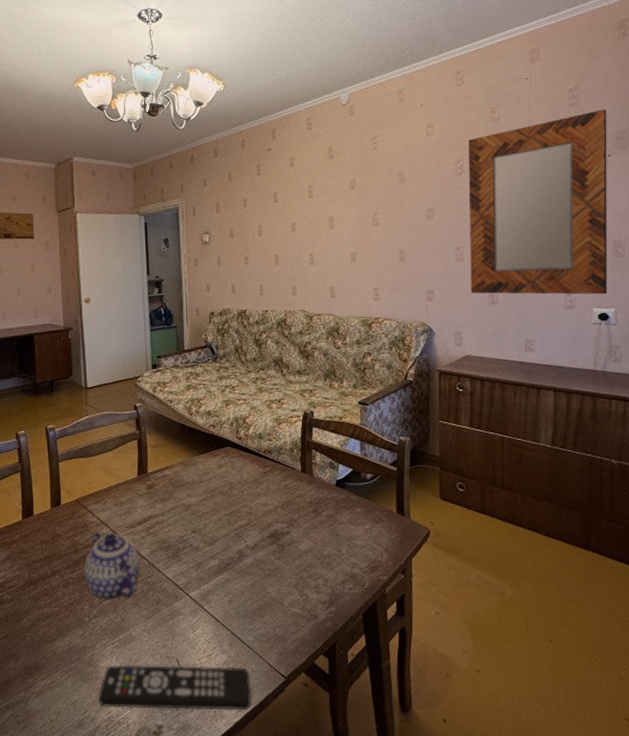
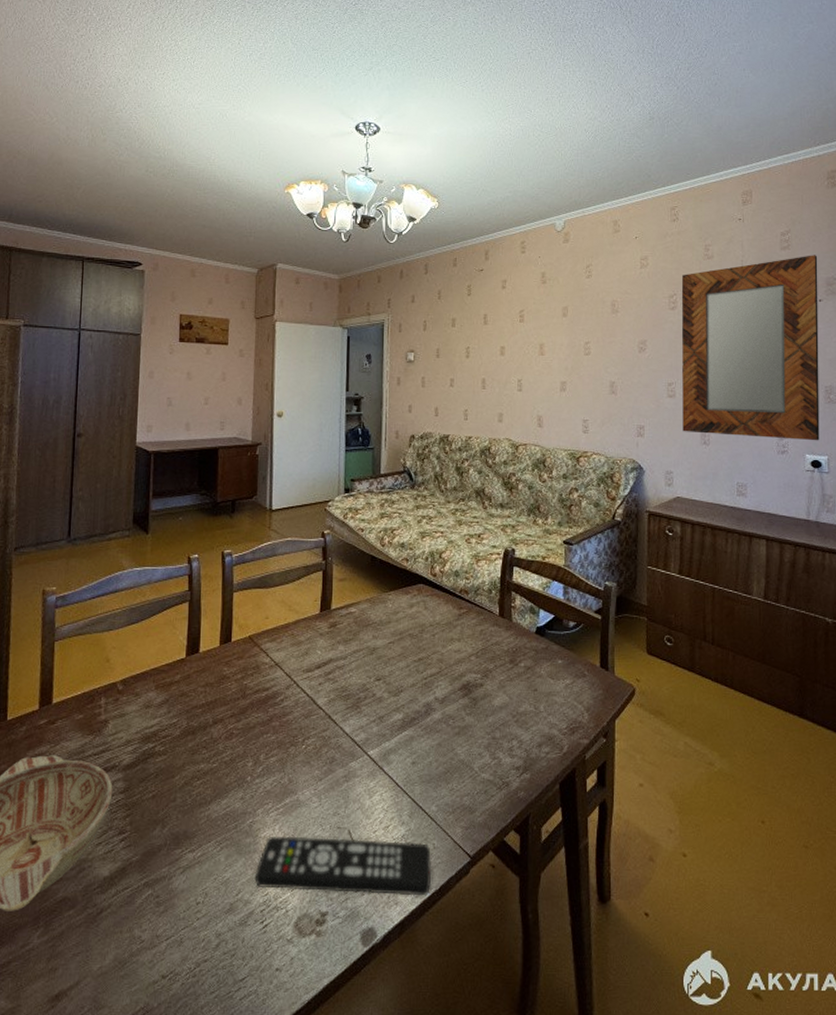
teapot: present [84,531,141,600] -> none [250,675,316,756]

